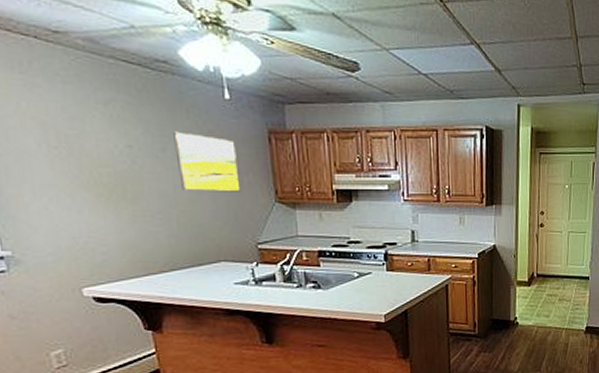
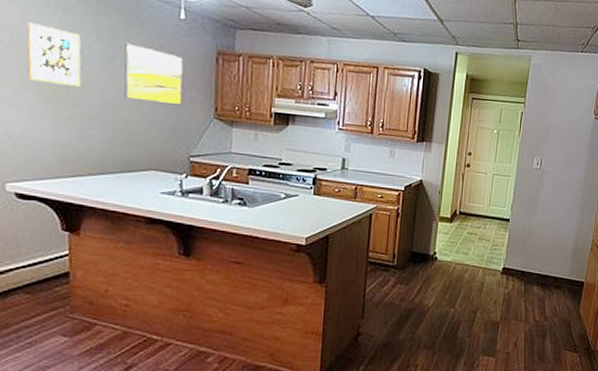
picture frame: none [72,120,137,183] -> present [27,23,81,87]

